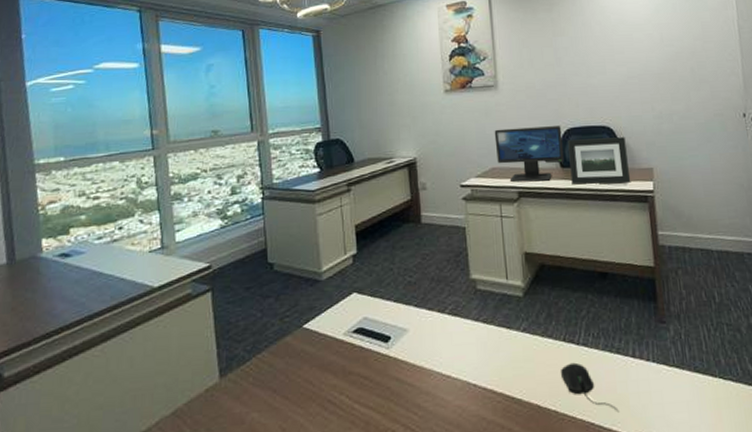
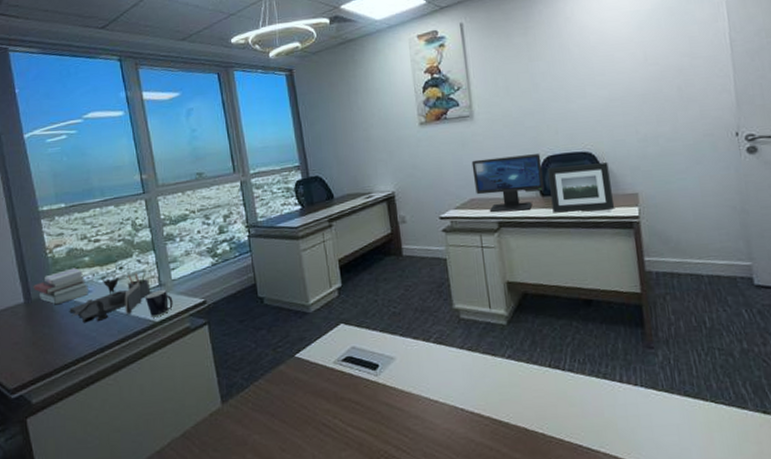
books: none [18,226,83,267] -> present [33,267,90,305]
desk organizer: none [57,232,152,286] -> present [69,272,151,322]
mug: none [144,253,175,283] -> present [145,290,173,318]
computer mouse: present [561,362,619,413] -> none [547,387,607,435]

